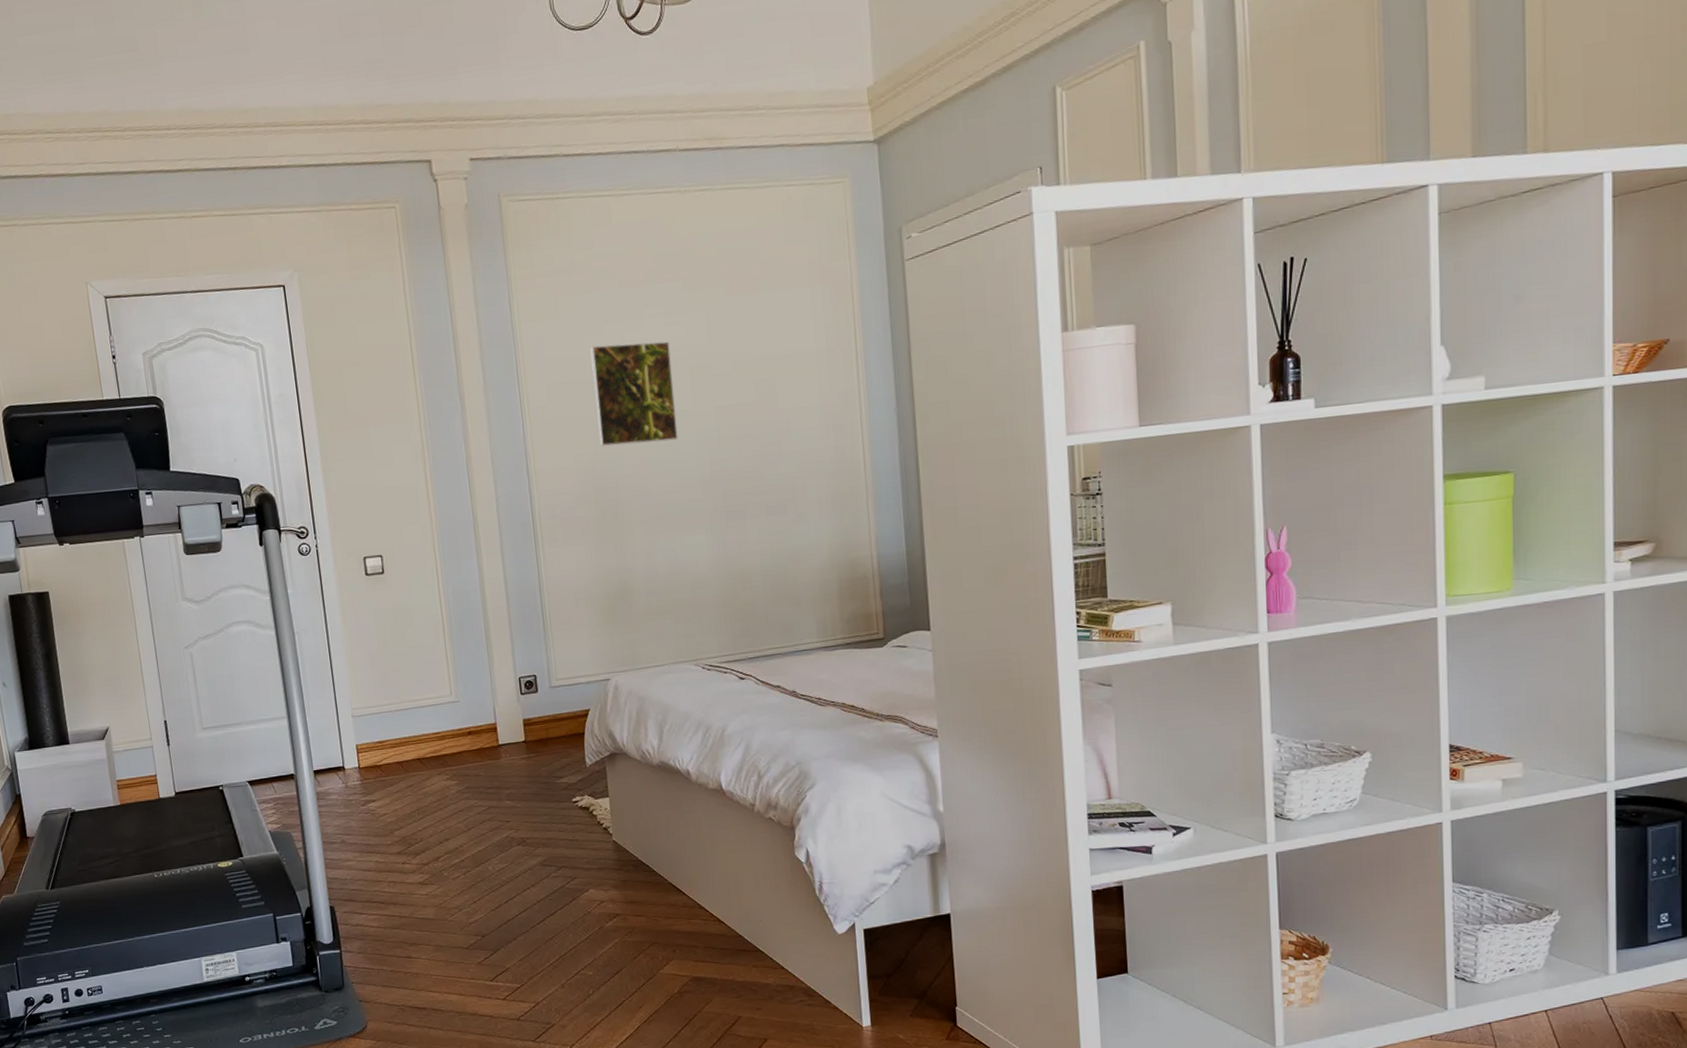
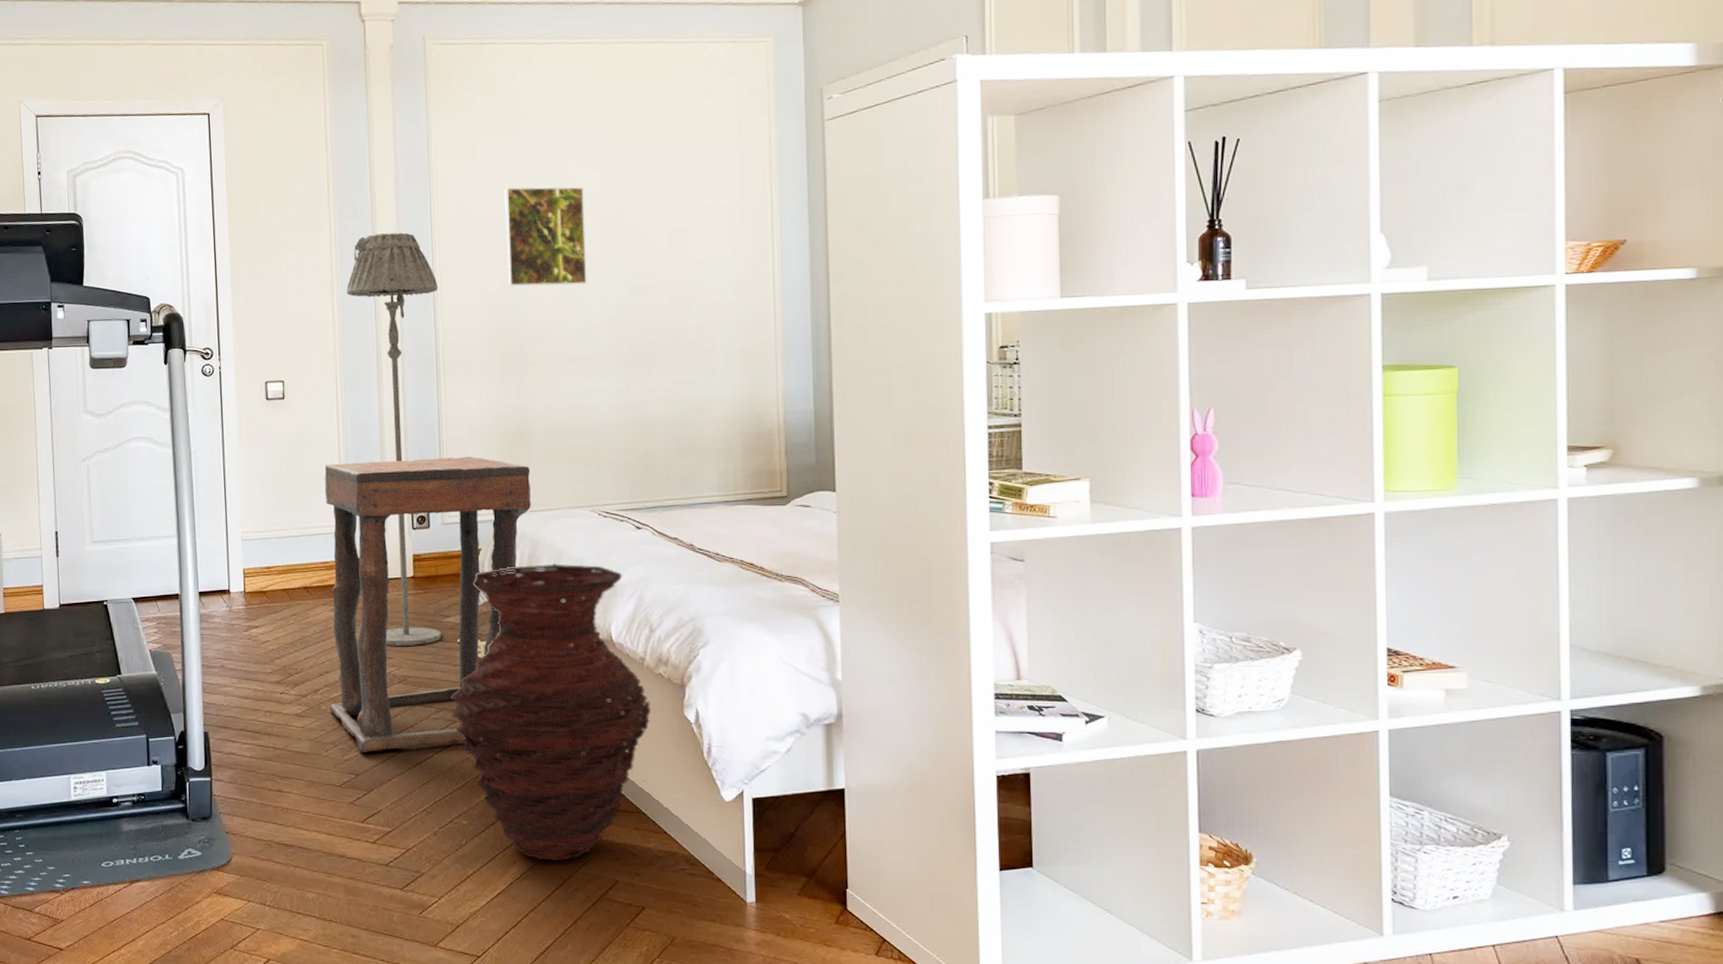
side table: none [429,619,636,914] -> present [324,457,531,752]
floor lamp: none [438,398,557,810] -> present [346,232,442,646]
vase: none [568,718,764,1003] -> present [450,563,652,861]

